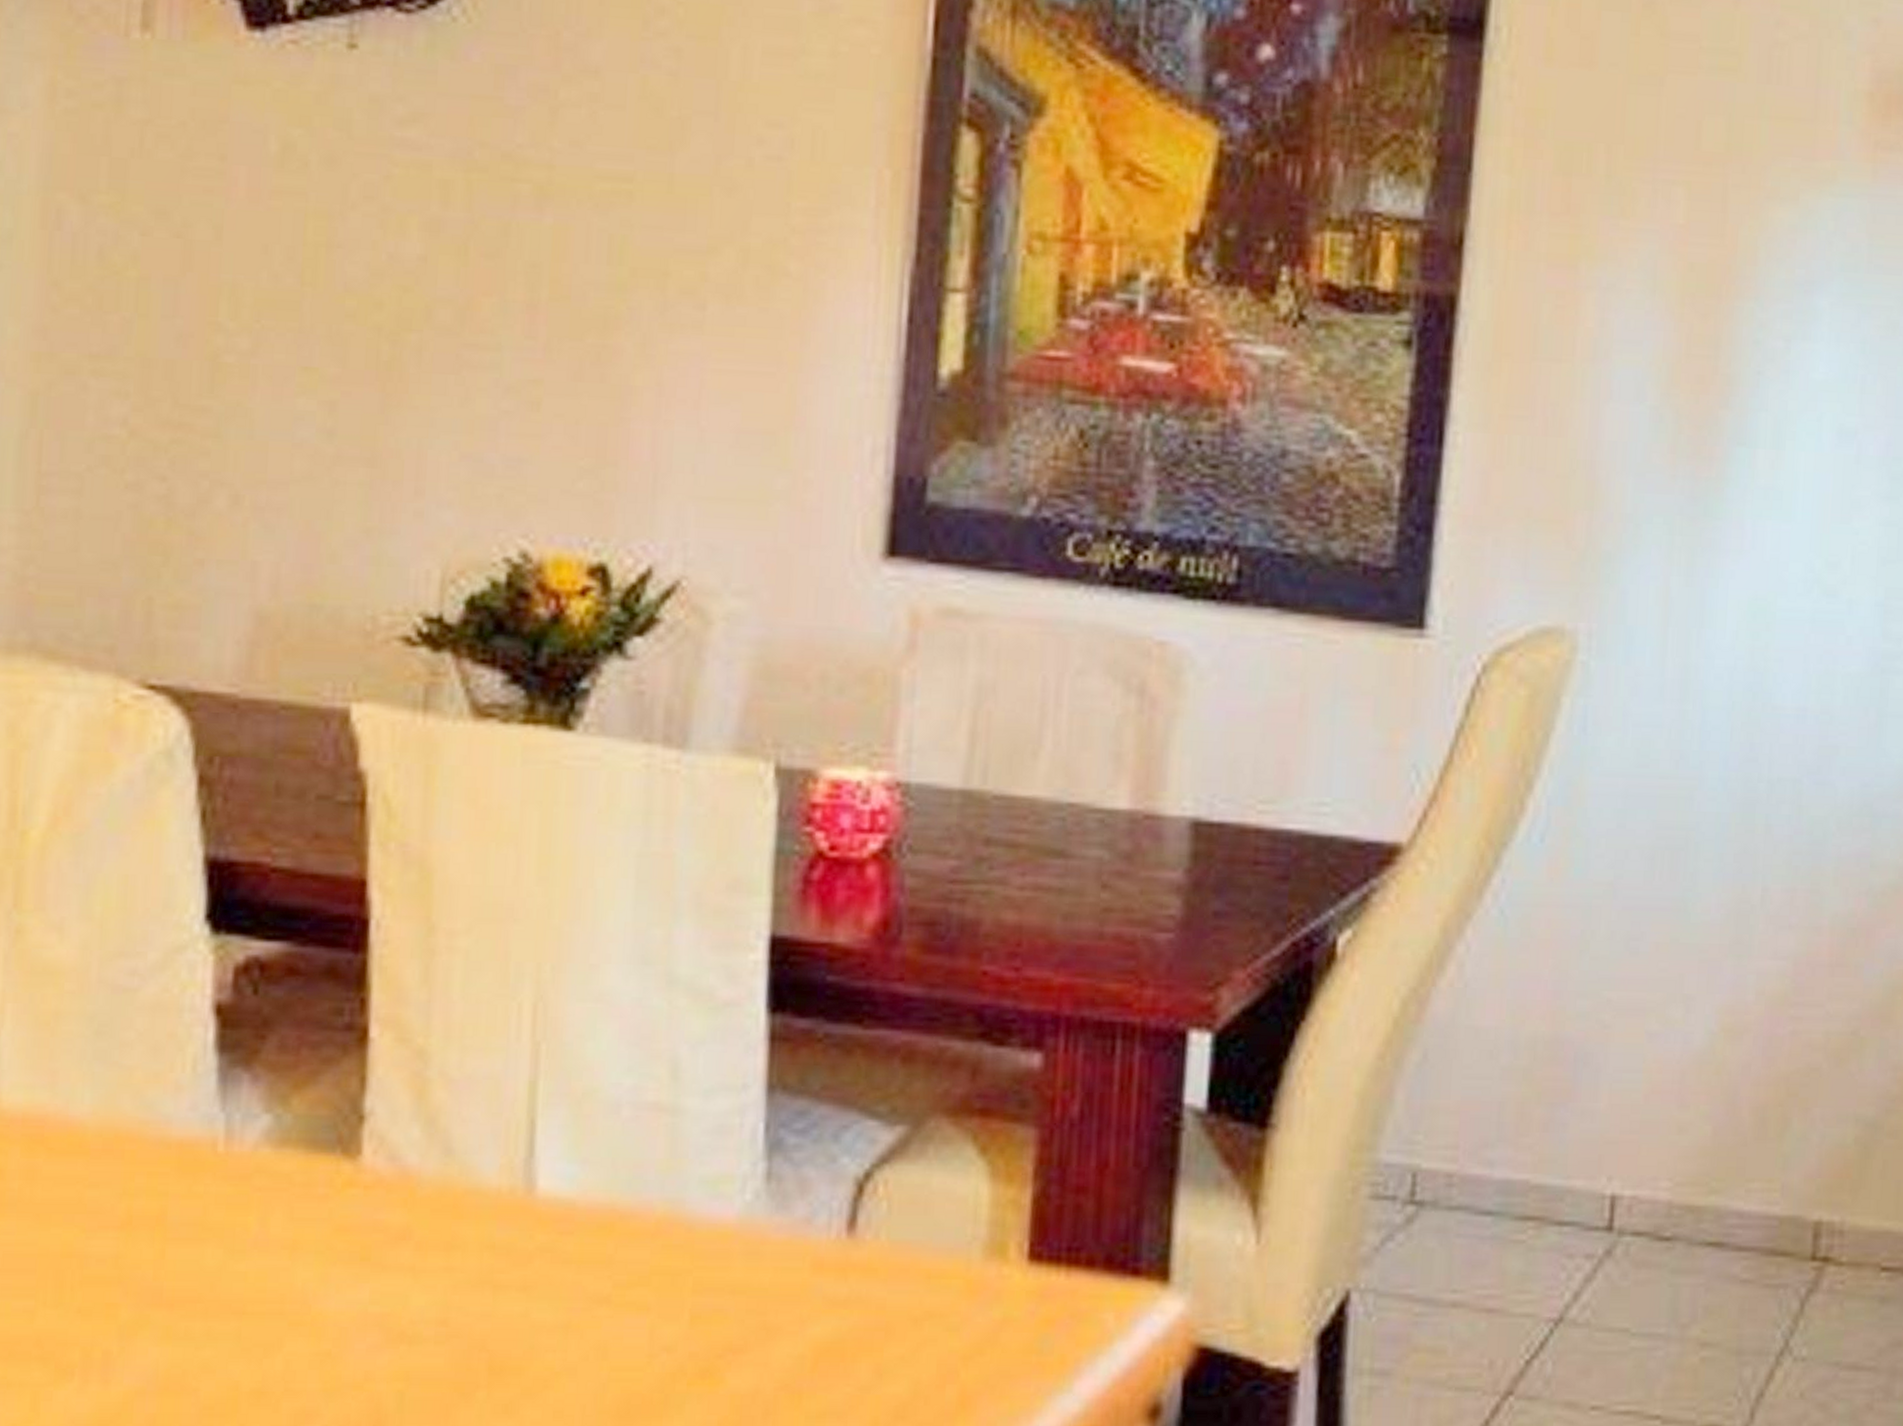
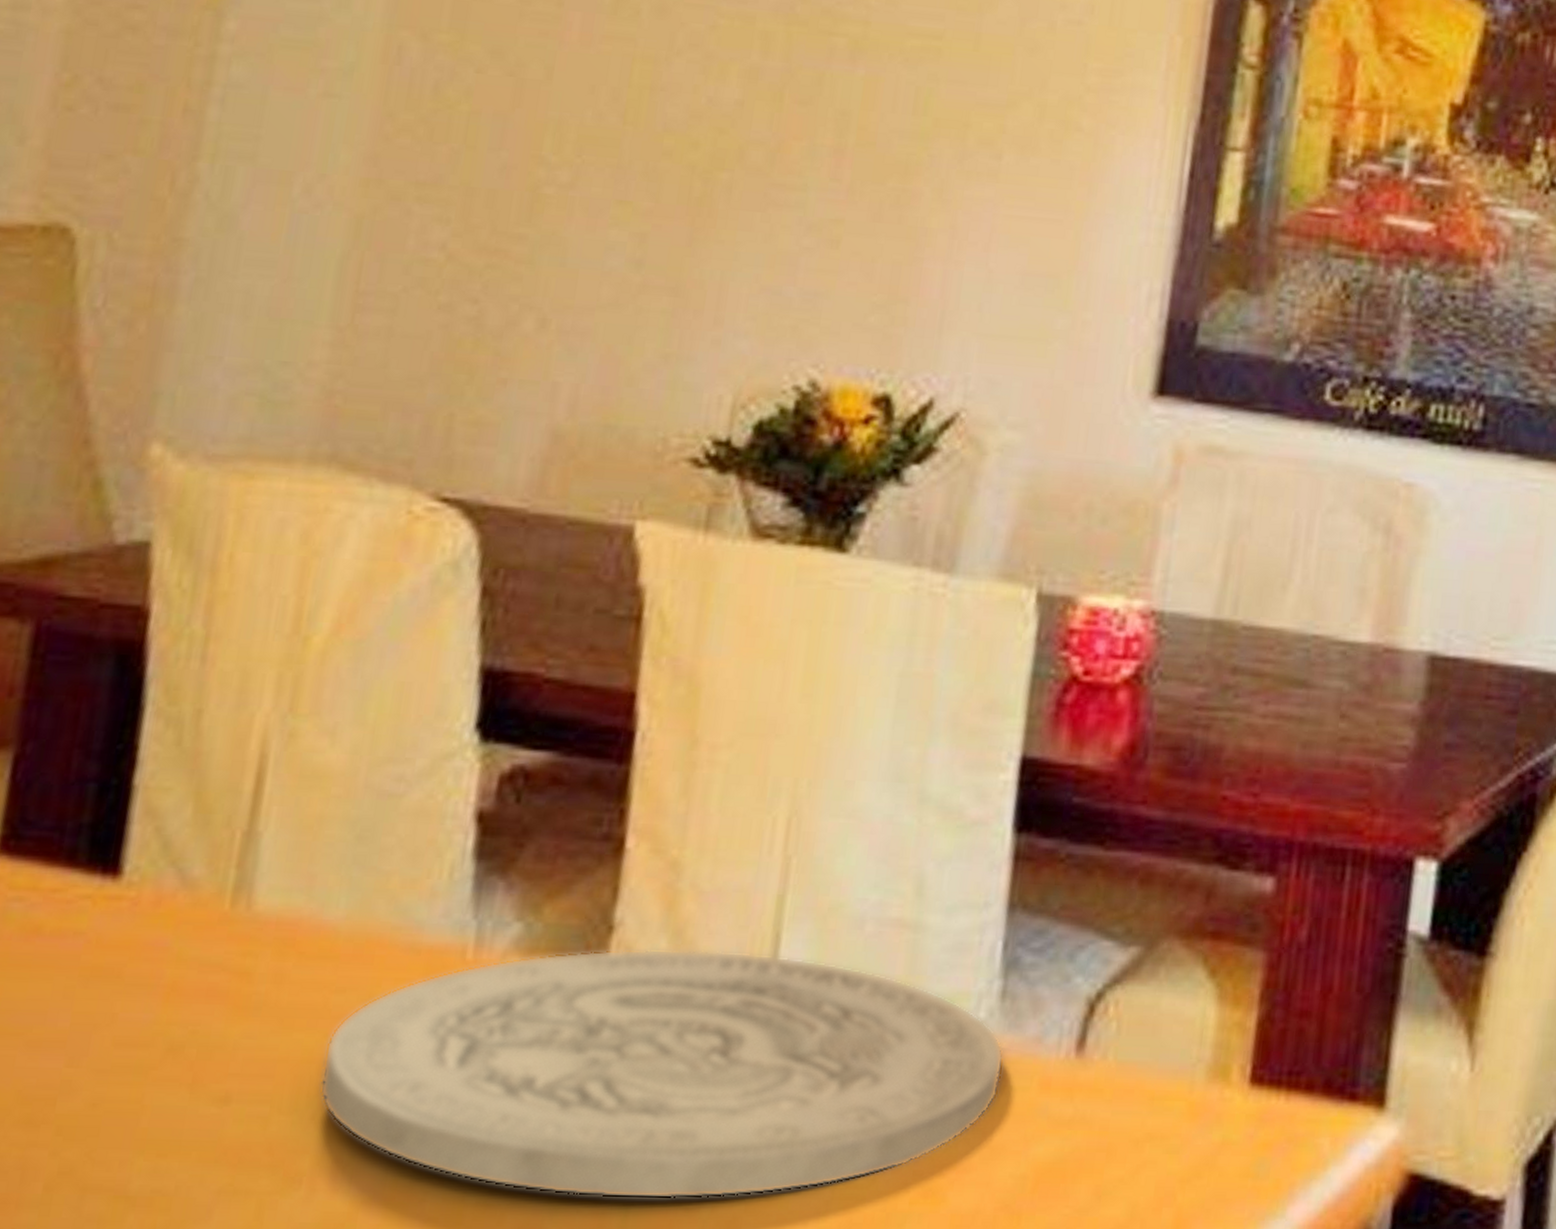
plate: none [81,1136,774,1386] -> present [318,948,1005,1200]

